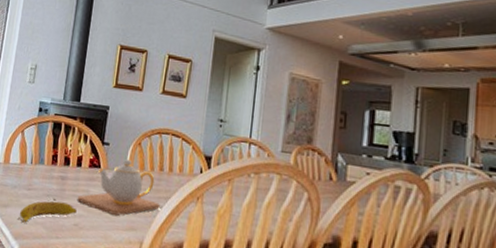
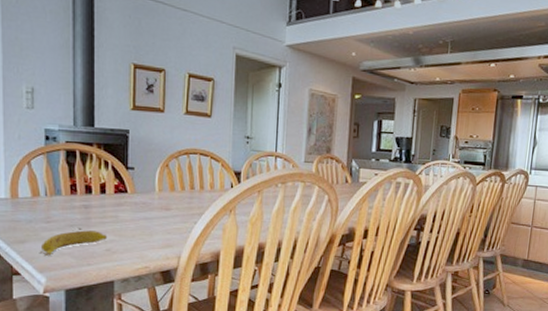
teapot: present [77,159,160,216] -> none [105,181,194,236]

